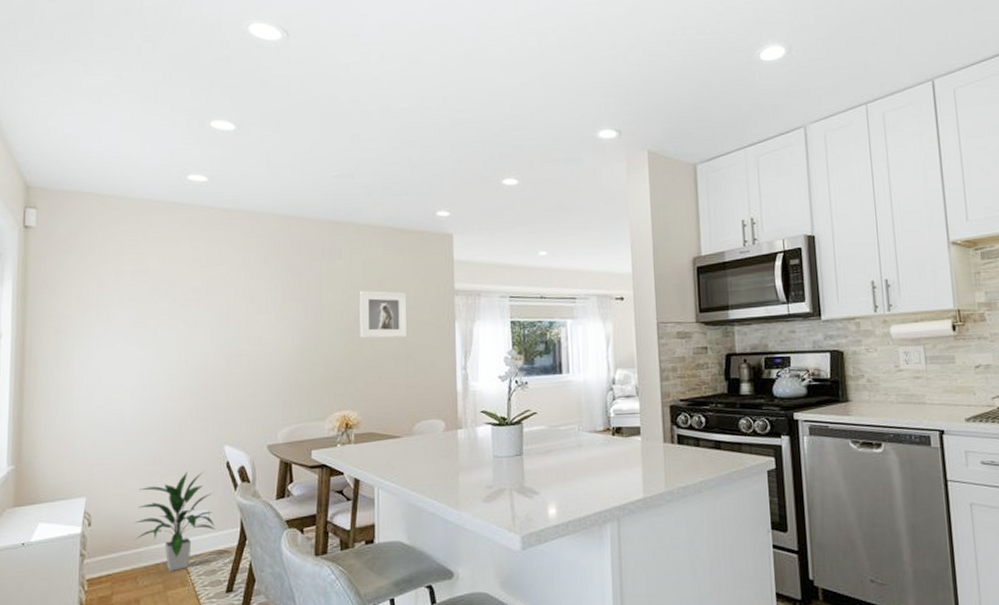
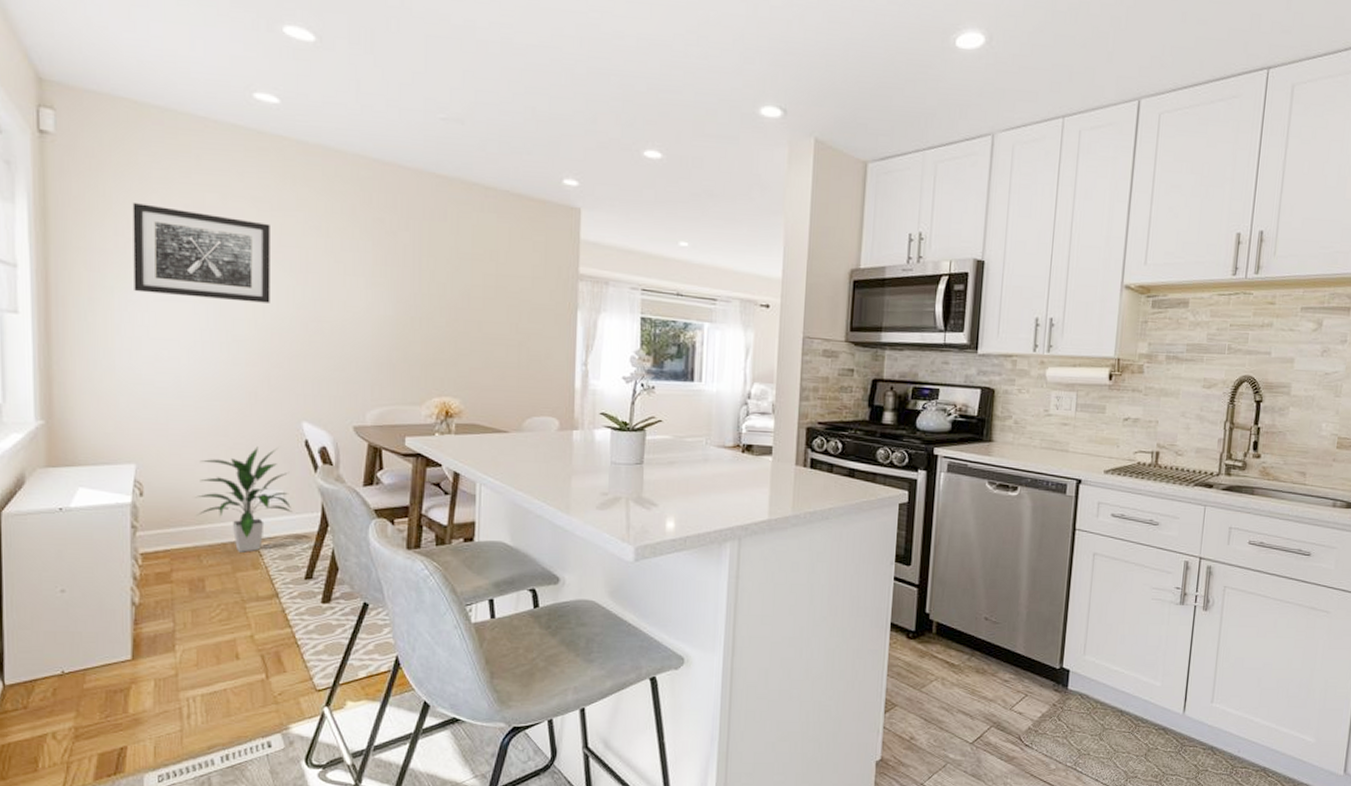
wall art: none [91,274,199,347] -> present [132,203,270,303]
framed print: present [359,290,408,339] -> none [466,262,523,323]

